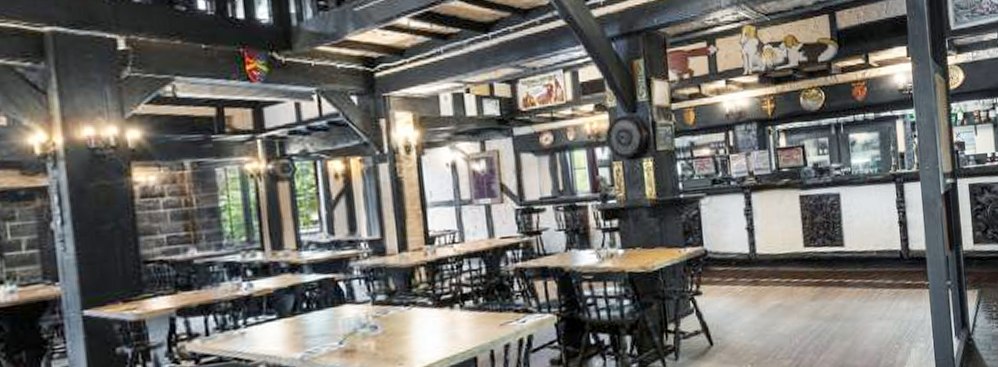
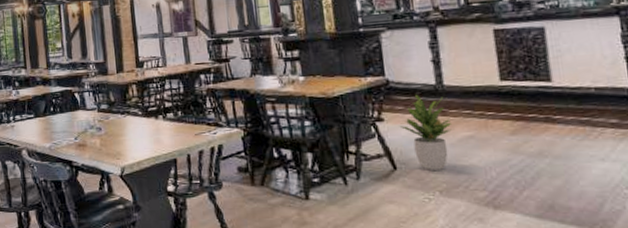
potted plant: none [716,264,764,344] -> present [399,94,453,172]

